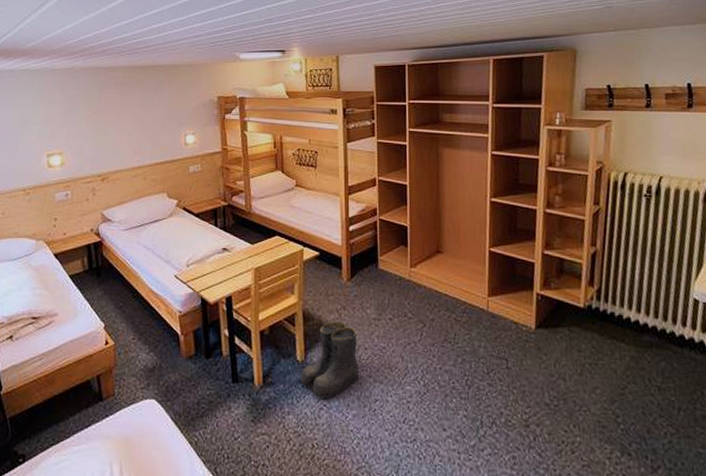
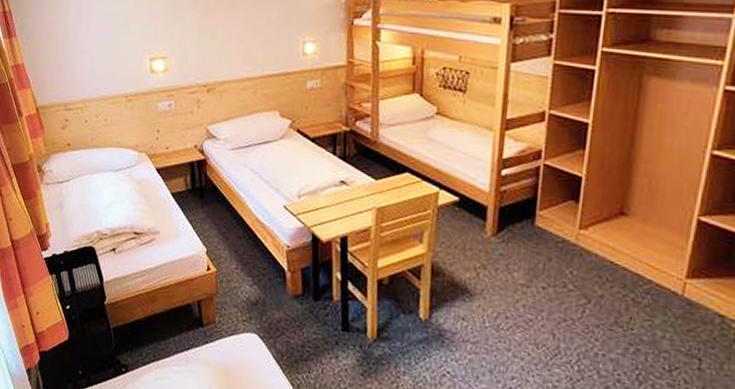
boots: present [300,320,359,400] -> none [421,279,497,366]

